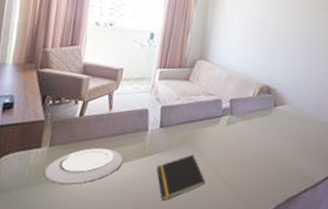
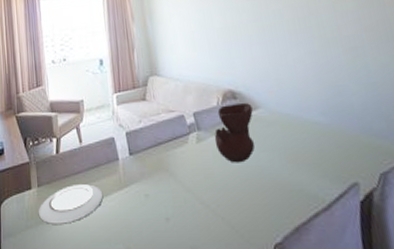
notepad: present [157,154,206,200] -> none [136,181,191,237]
vase: none [242,97,281,146] -> present [214,103,255,163]

